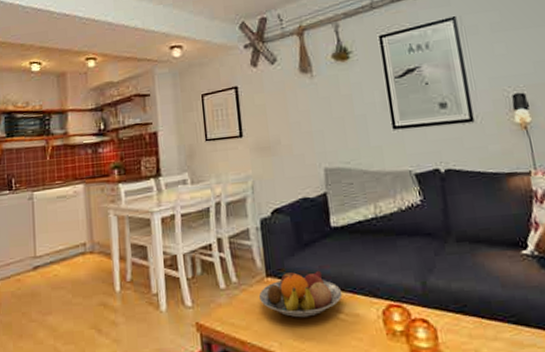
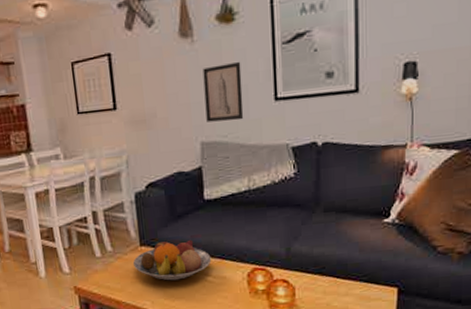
wall art: none [322,93,365,149] -> present [202,61,244,122]

